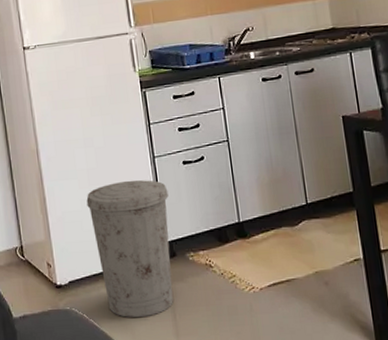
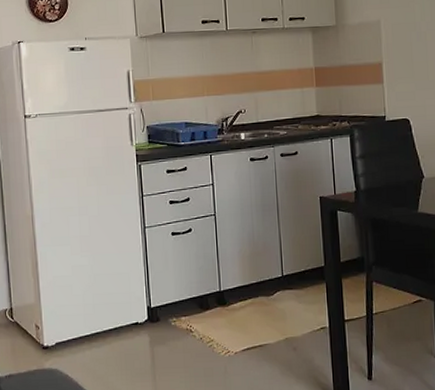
trash can: present [86,180,173,318] -> none [77,248,156,378]

